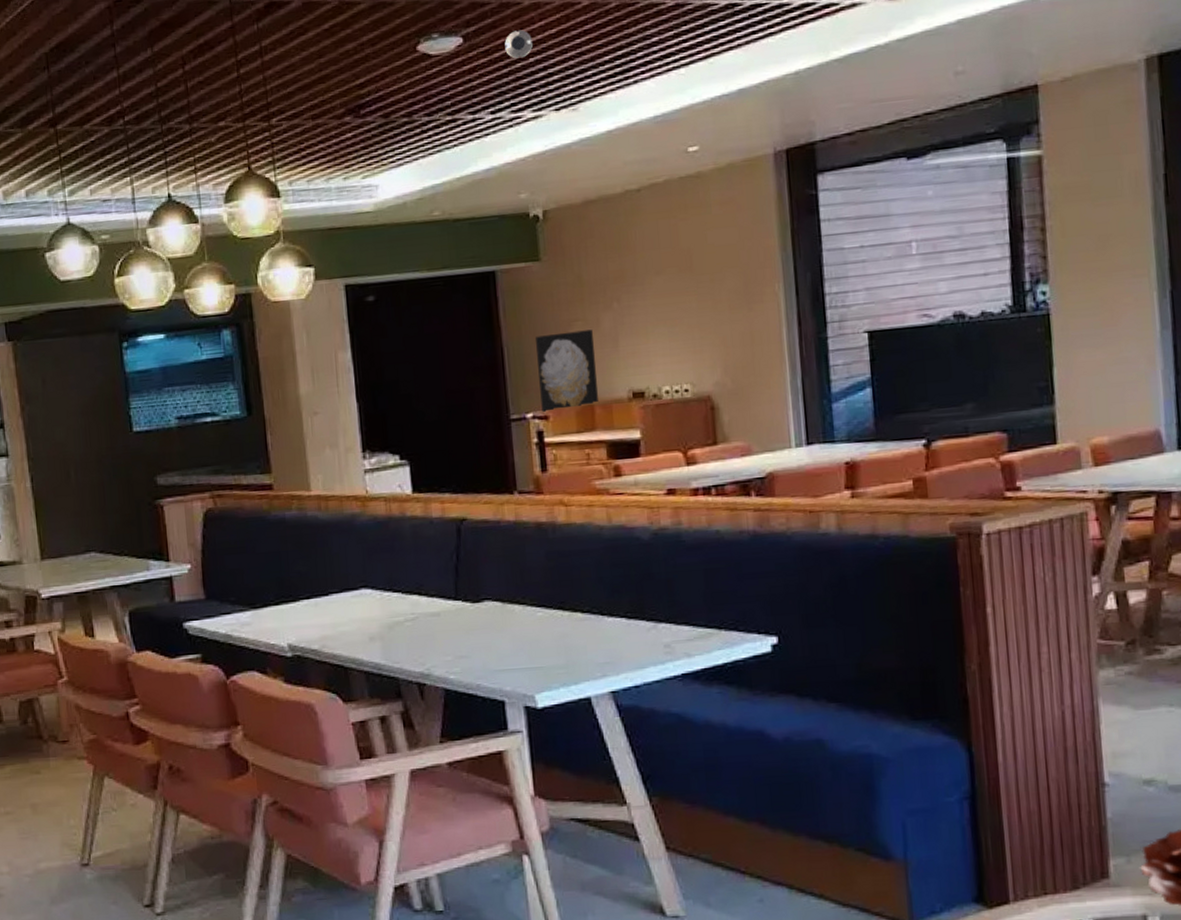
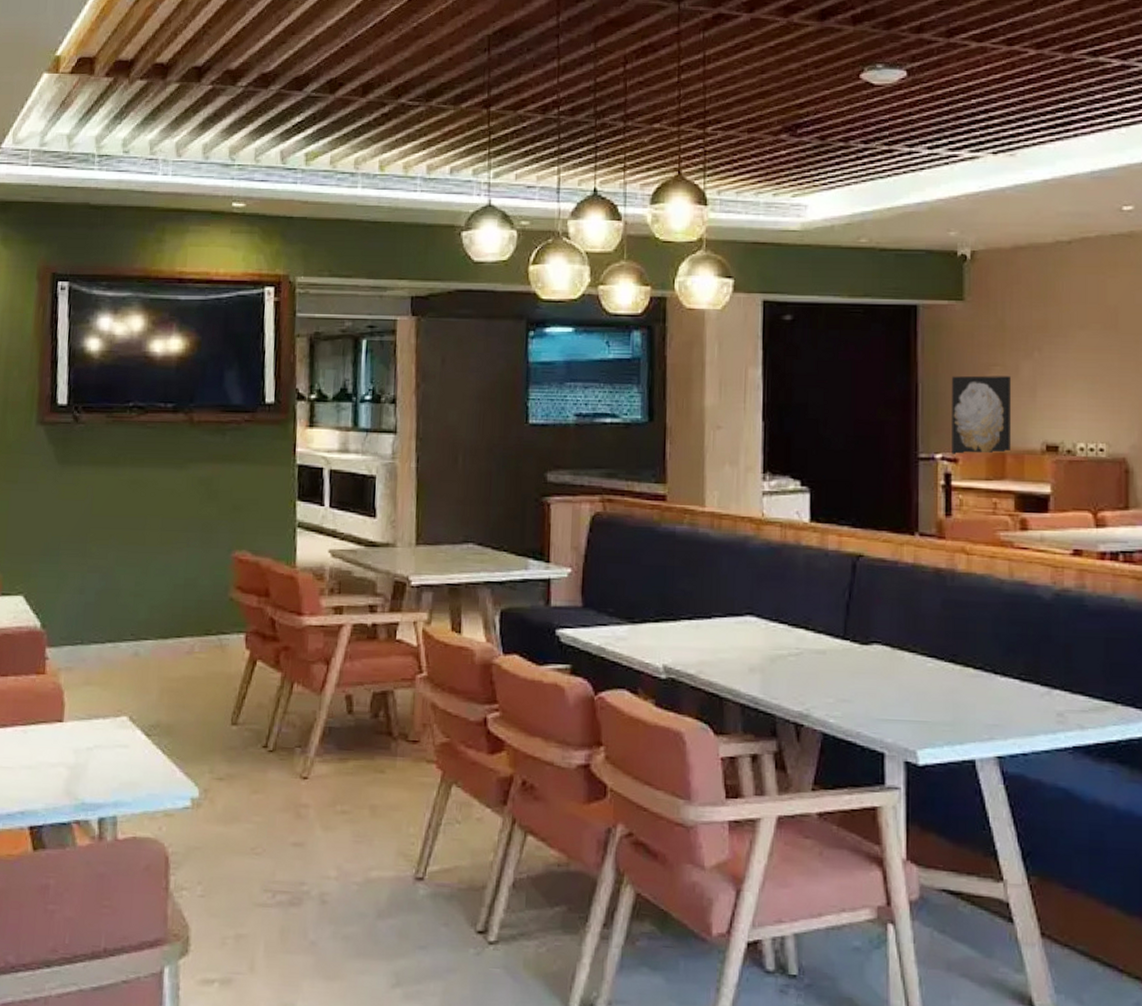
smoke detector: present [504,29,533,59] -> none [948,71,976,98]

